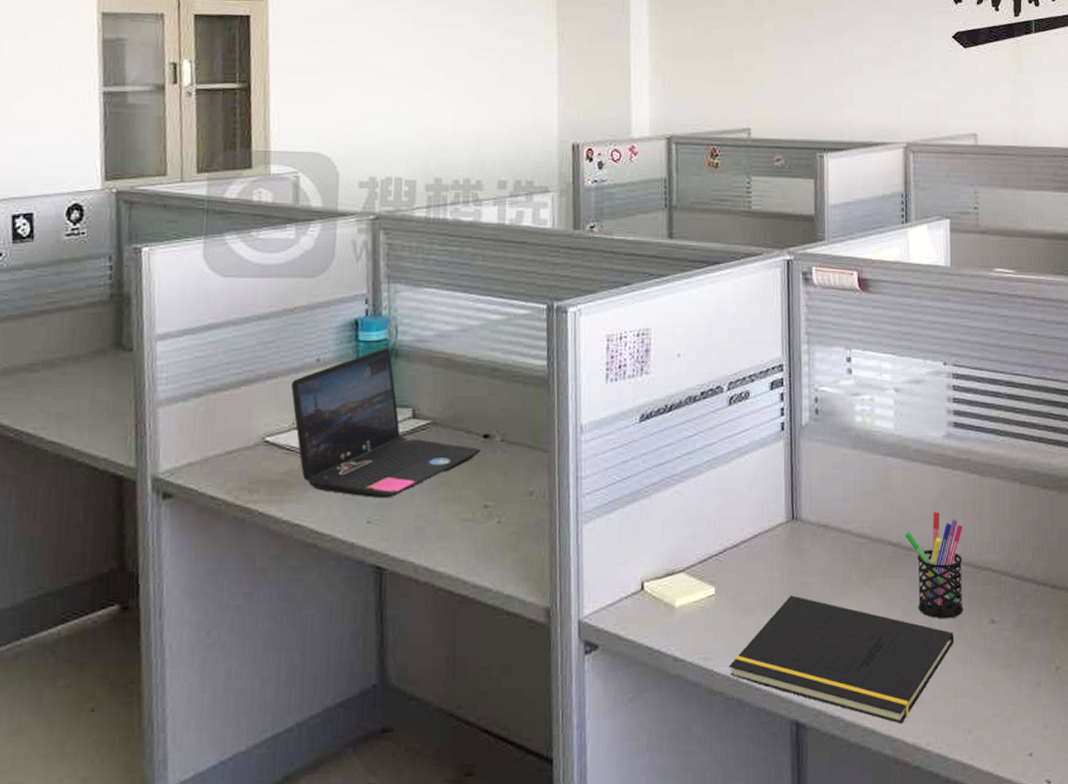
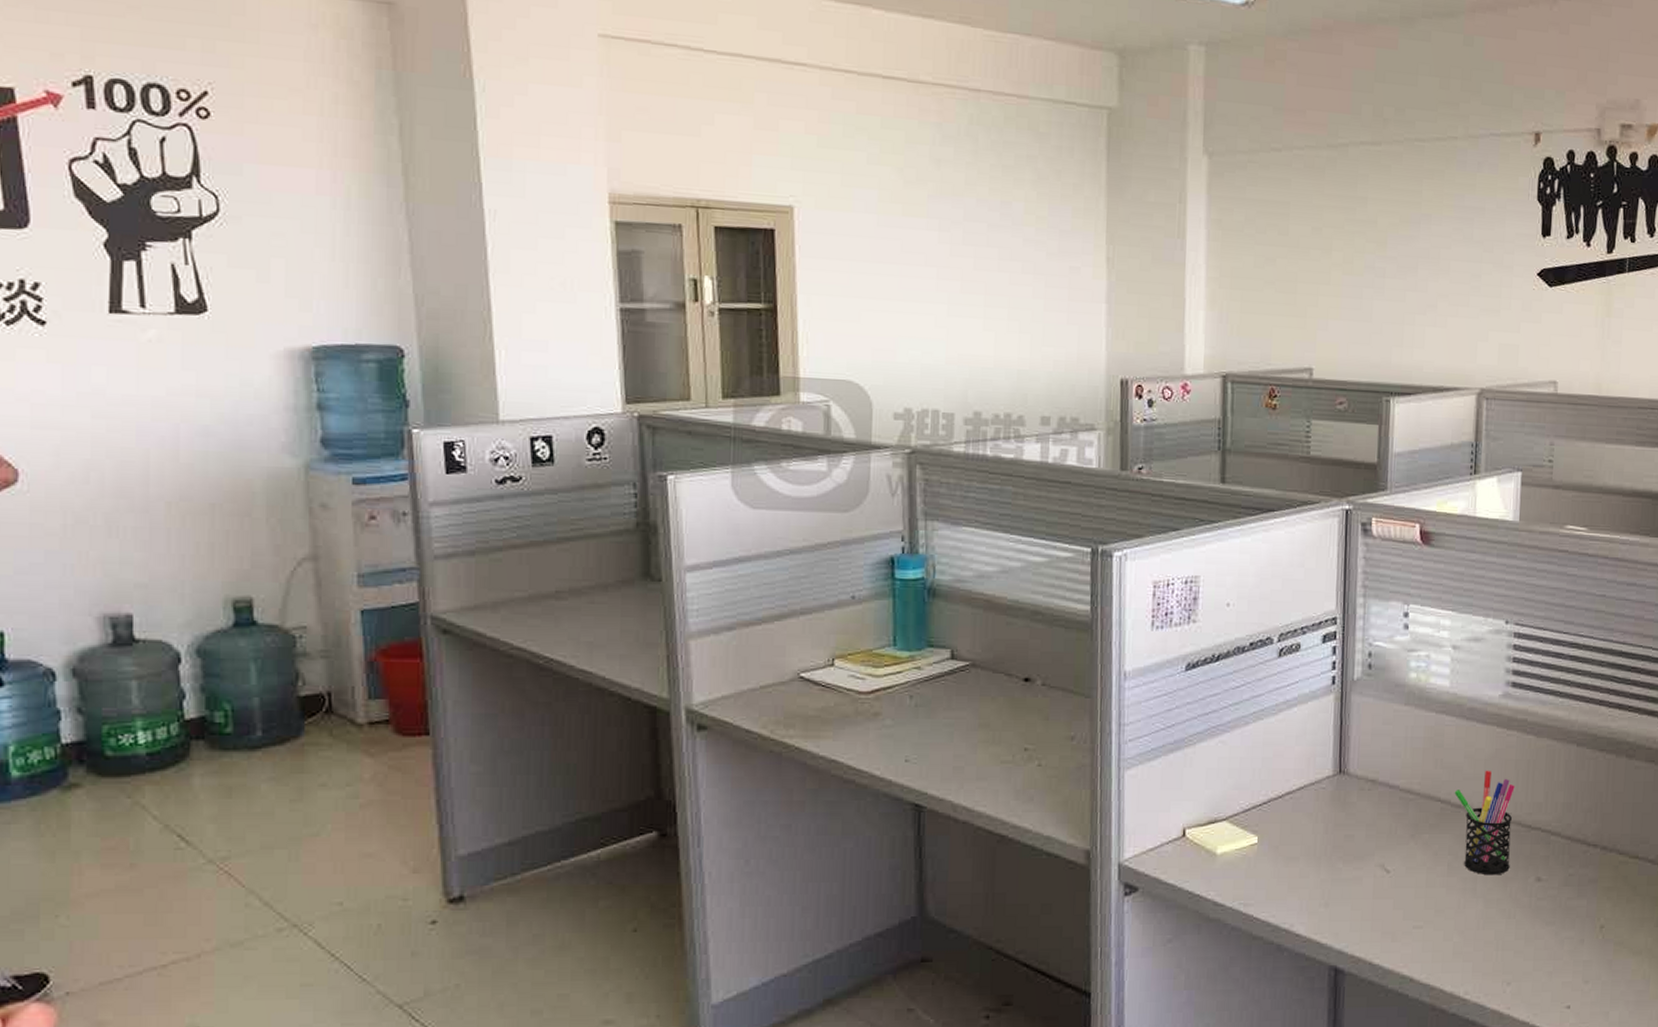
laptop: present [291,348,481,499] -> none [826,587,1021,738]
notepad: present [728,595,955,724] -> none [1269,847,1499,974]

